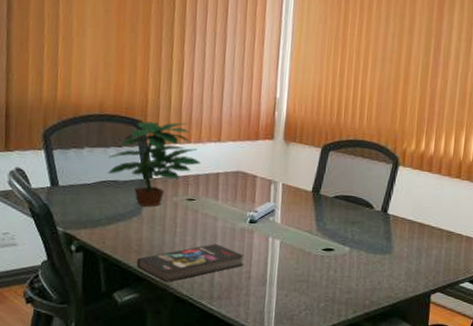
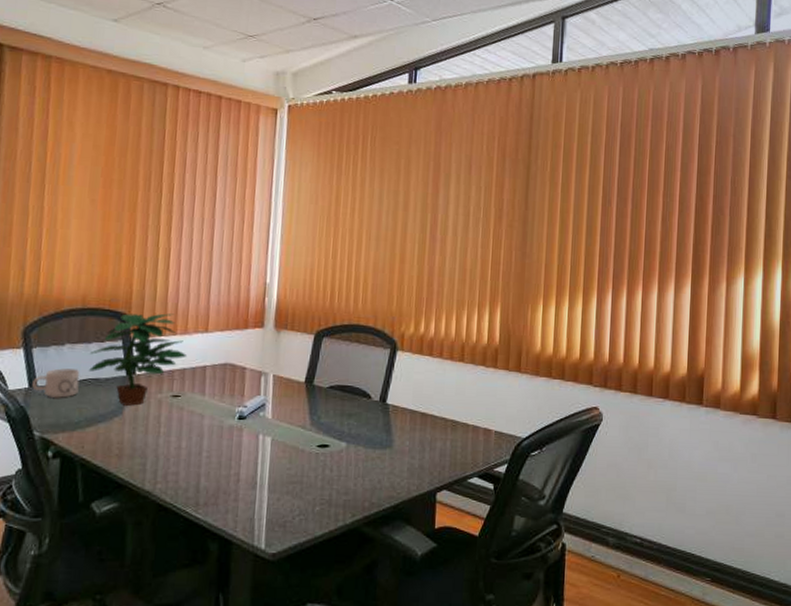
mug: none [54,170,100,198] -> present [32,368,80,399]
book: present [136,244,245,283] -> none [116,444,233,490]

